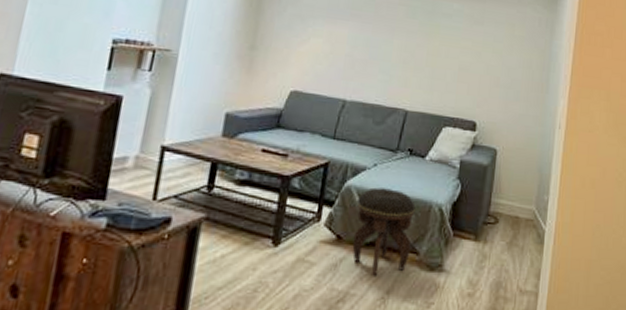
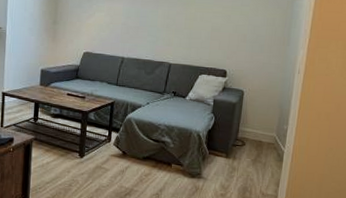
footstool: present [352,187,416,276] -> none [134,119,180,179]

